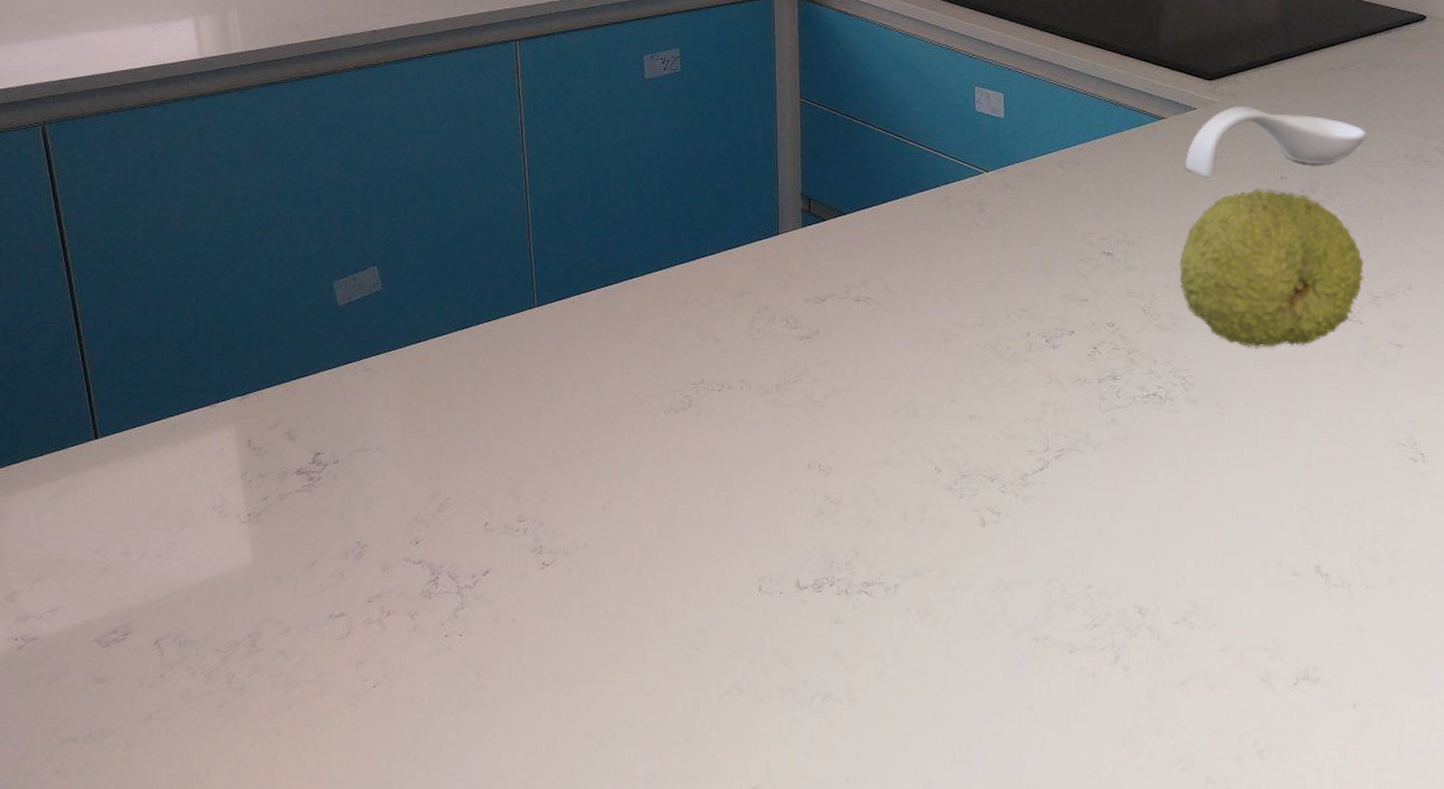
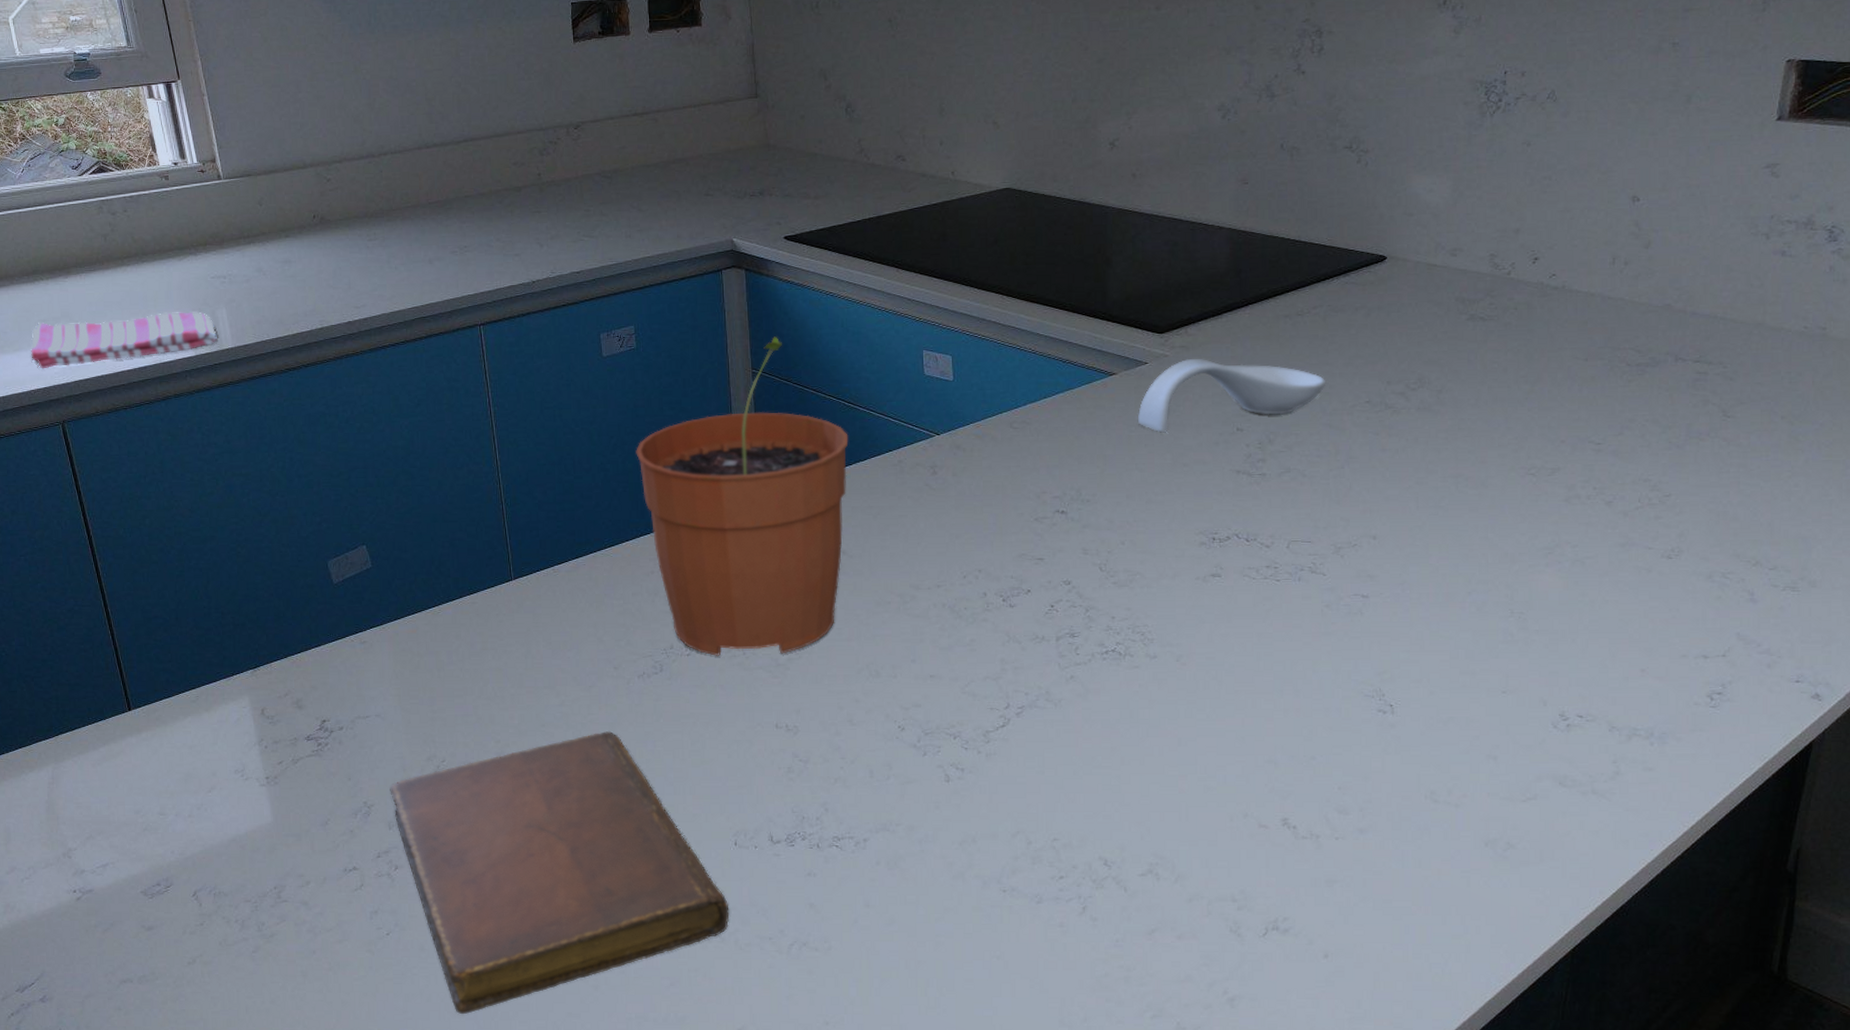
dish towel: none [11,11,226,66] -> present [30,311,217,369]
notebook: none [386,468,750,775] -> present [390,730,730,1015]
plant pot: none [675,66,896,393] -> present [636,336,849,657]
fruit: present [1179,188,1365,348] -> none [1135,441,1327,602]

